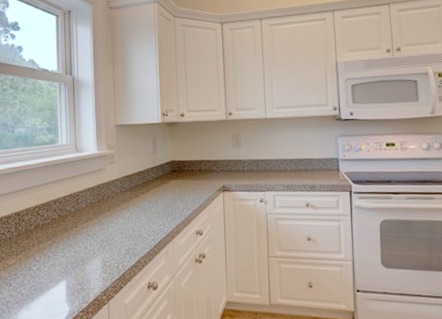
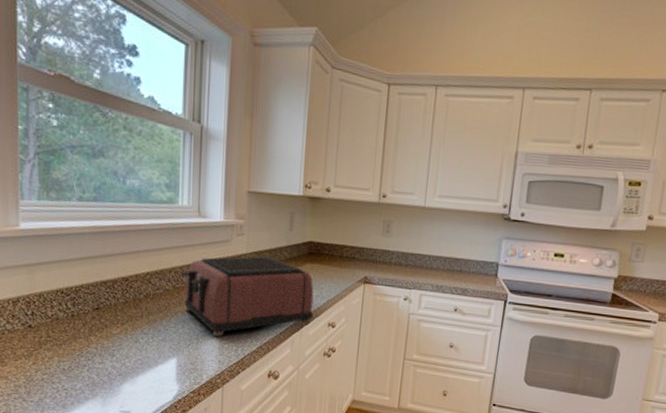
toaster: none [63,179,182,256] -> present [180,256,314,337]

